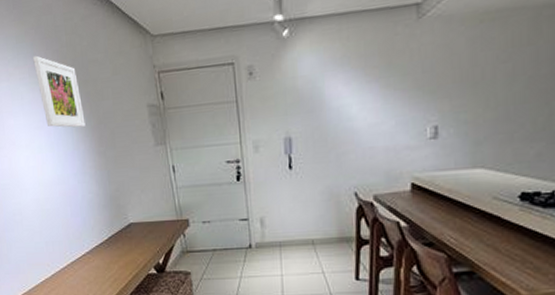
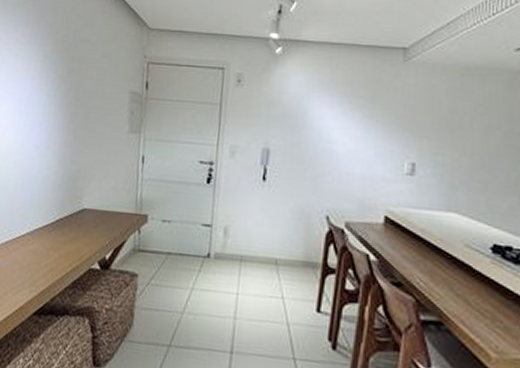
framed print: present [33,55,86,128] -> none [20,25,66,102]

